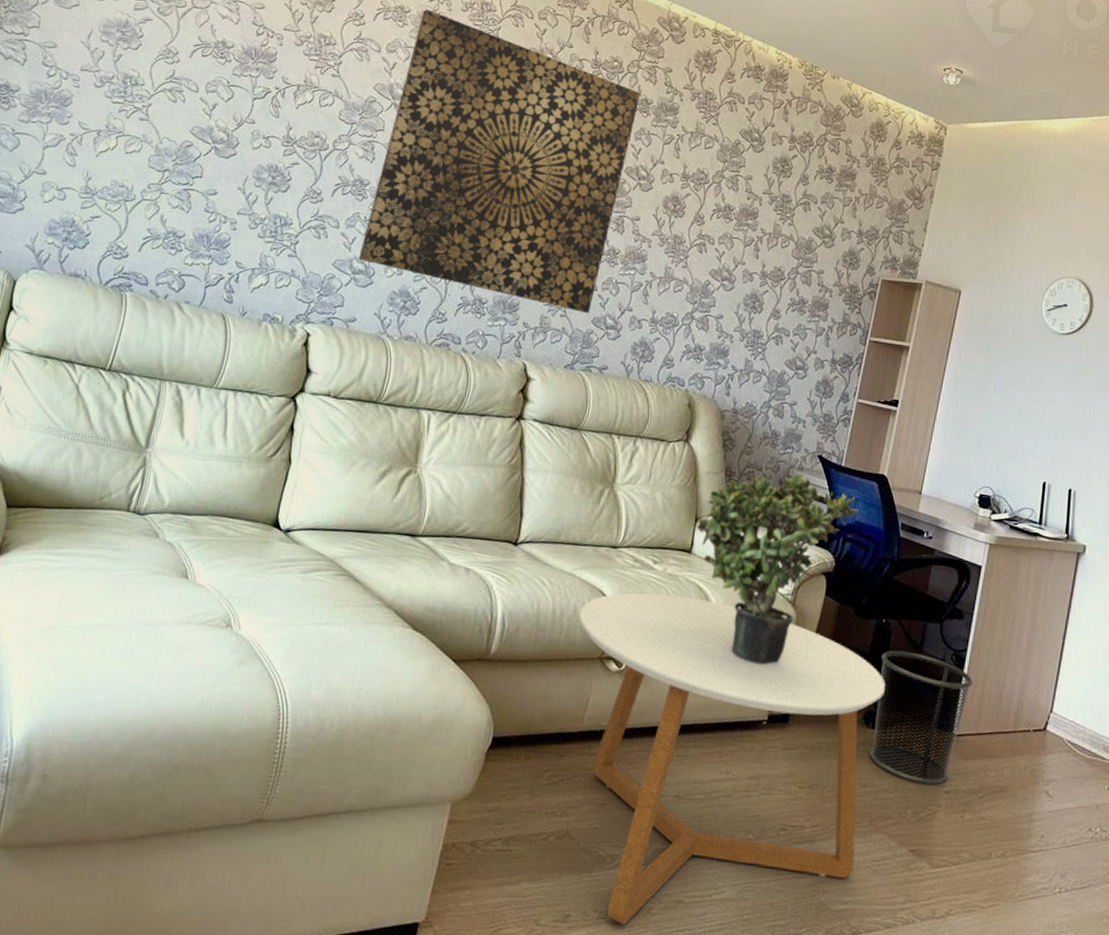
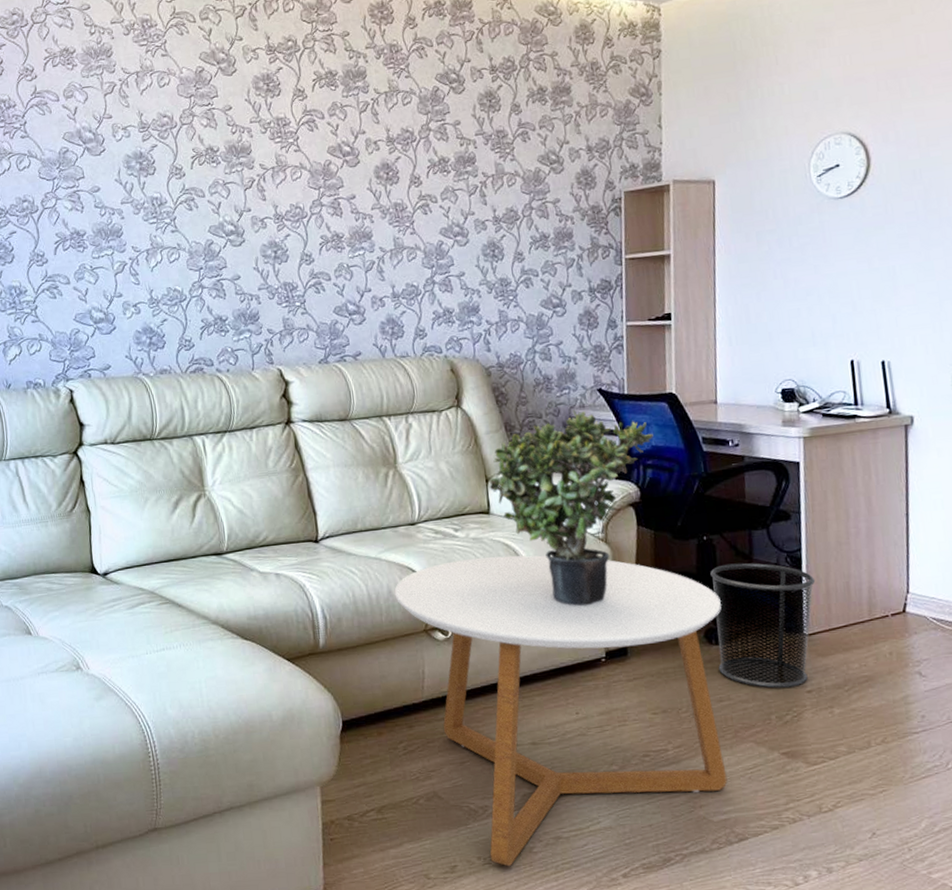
wall art: present [358,9,641,313] -> none [87,43,330,310]

